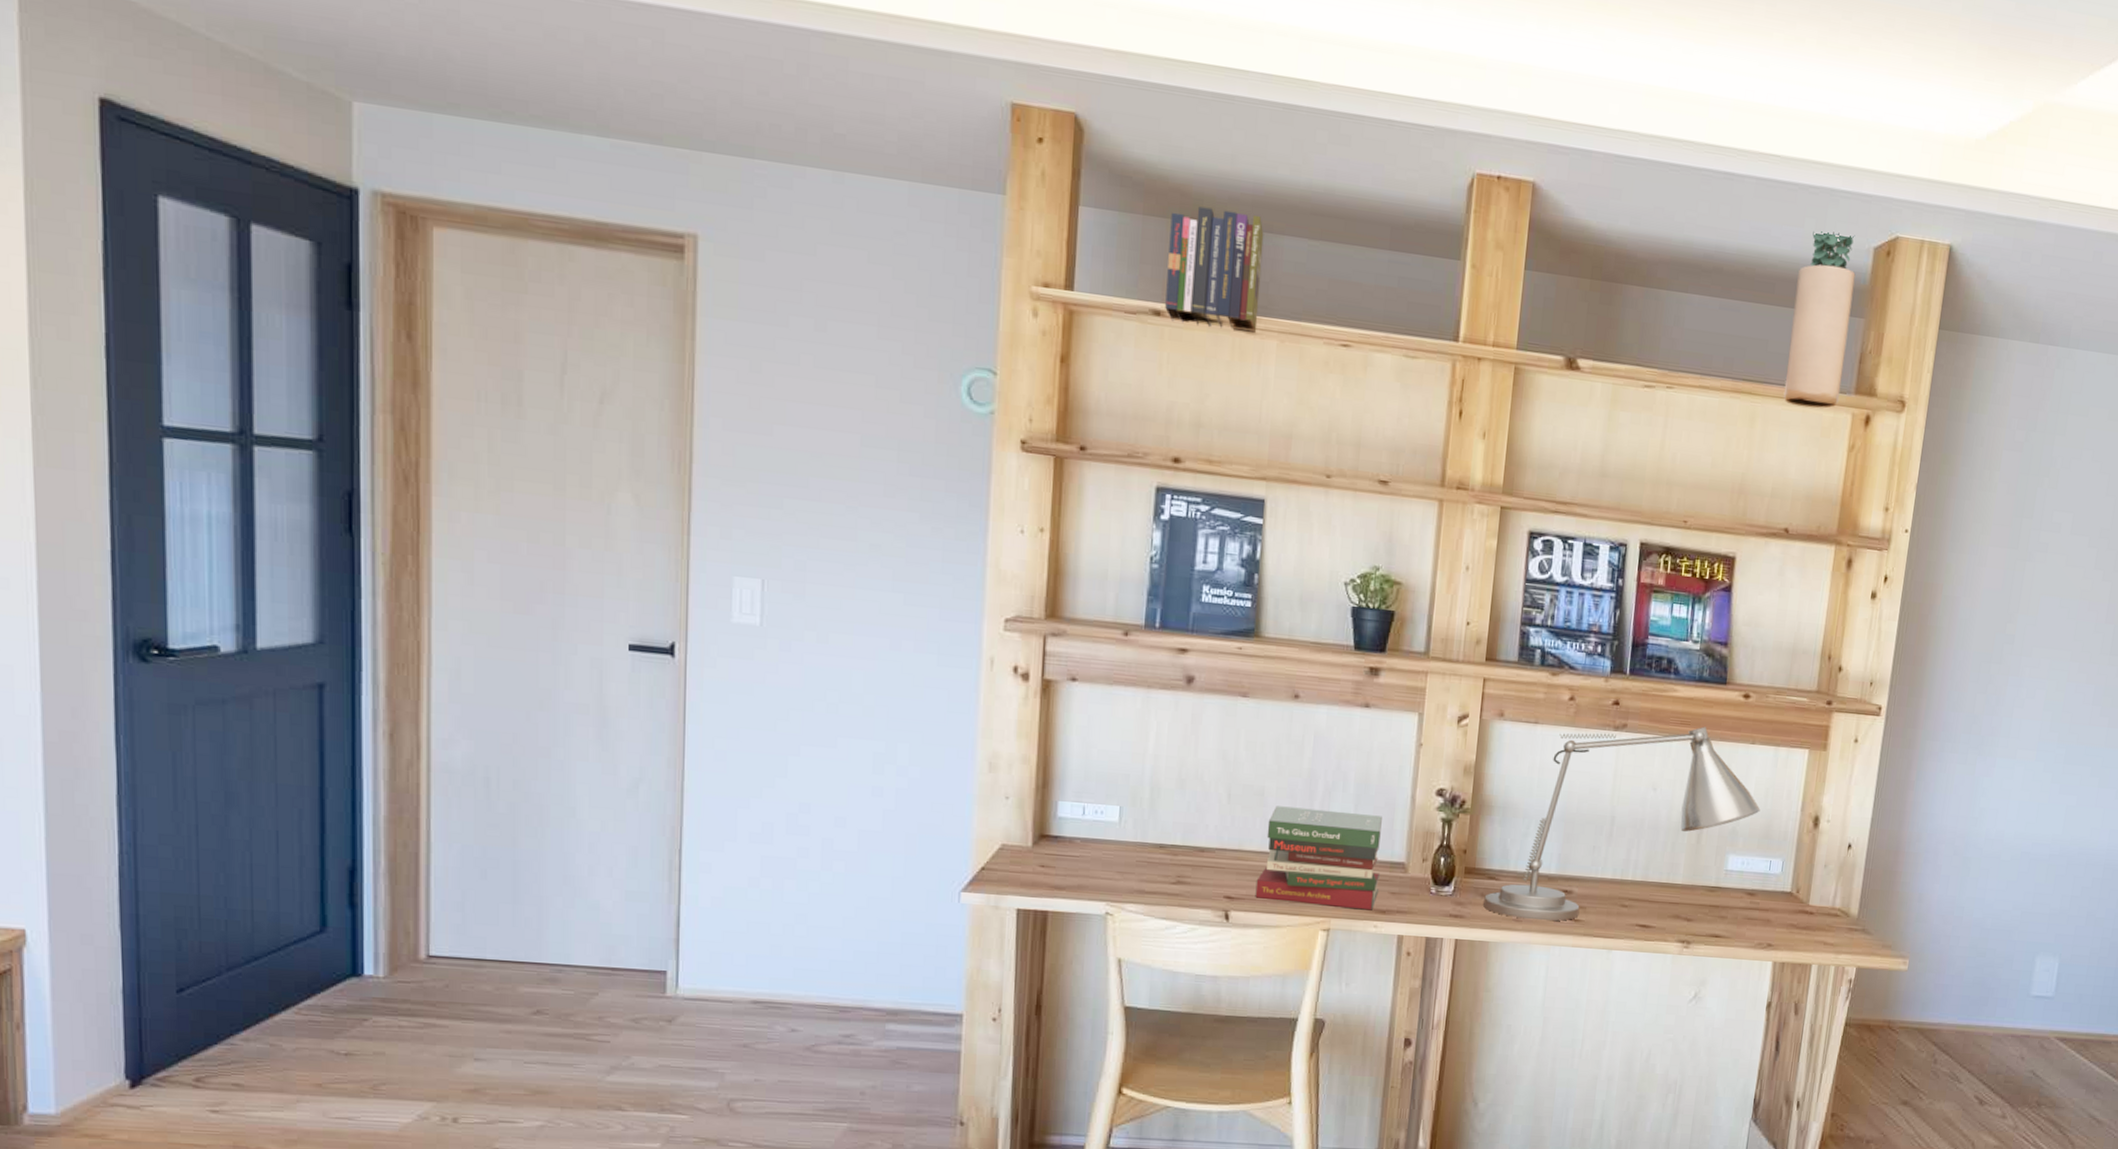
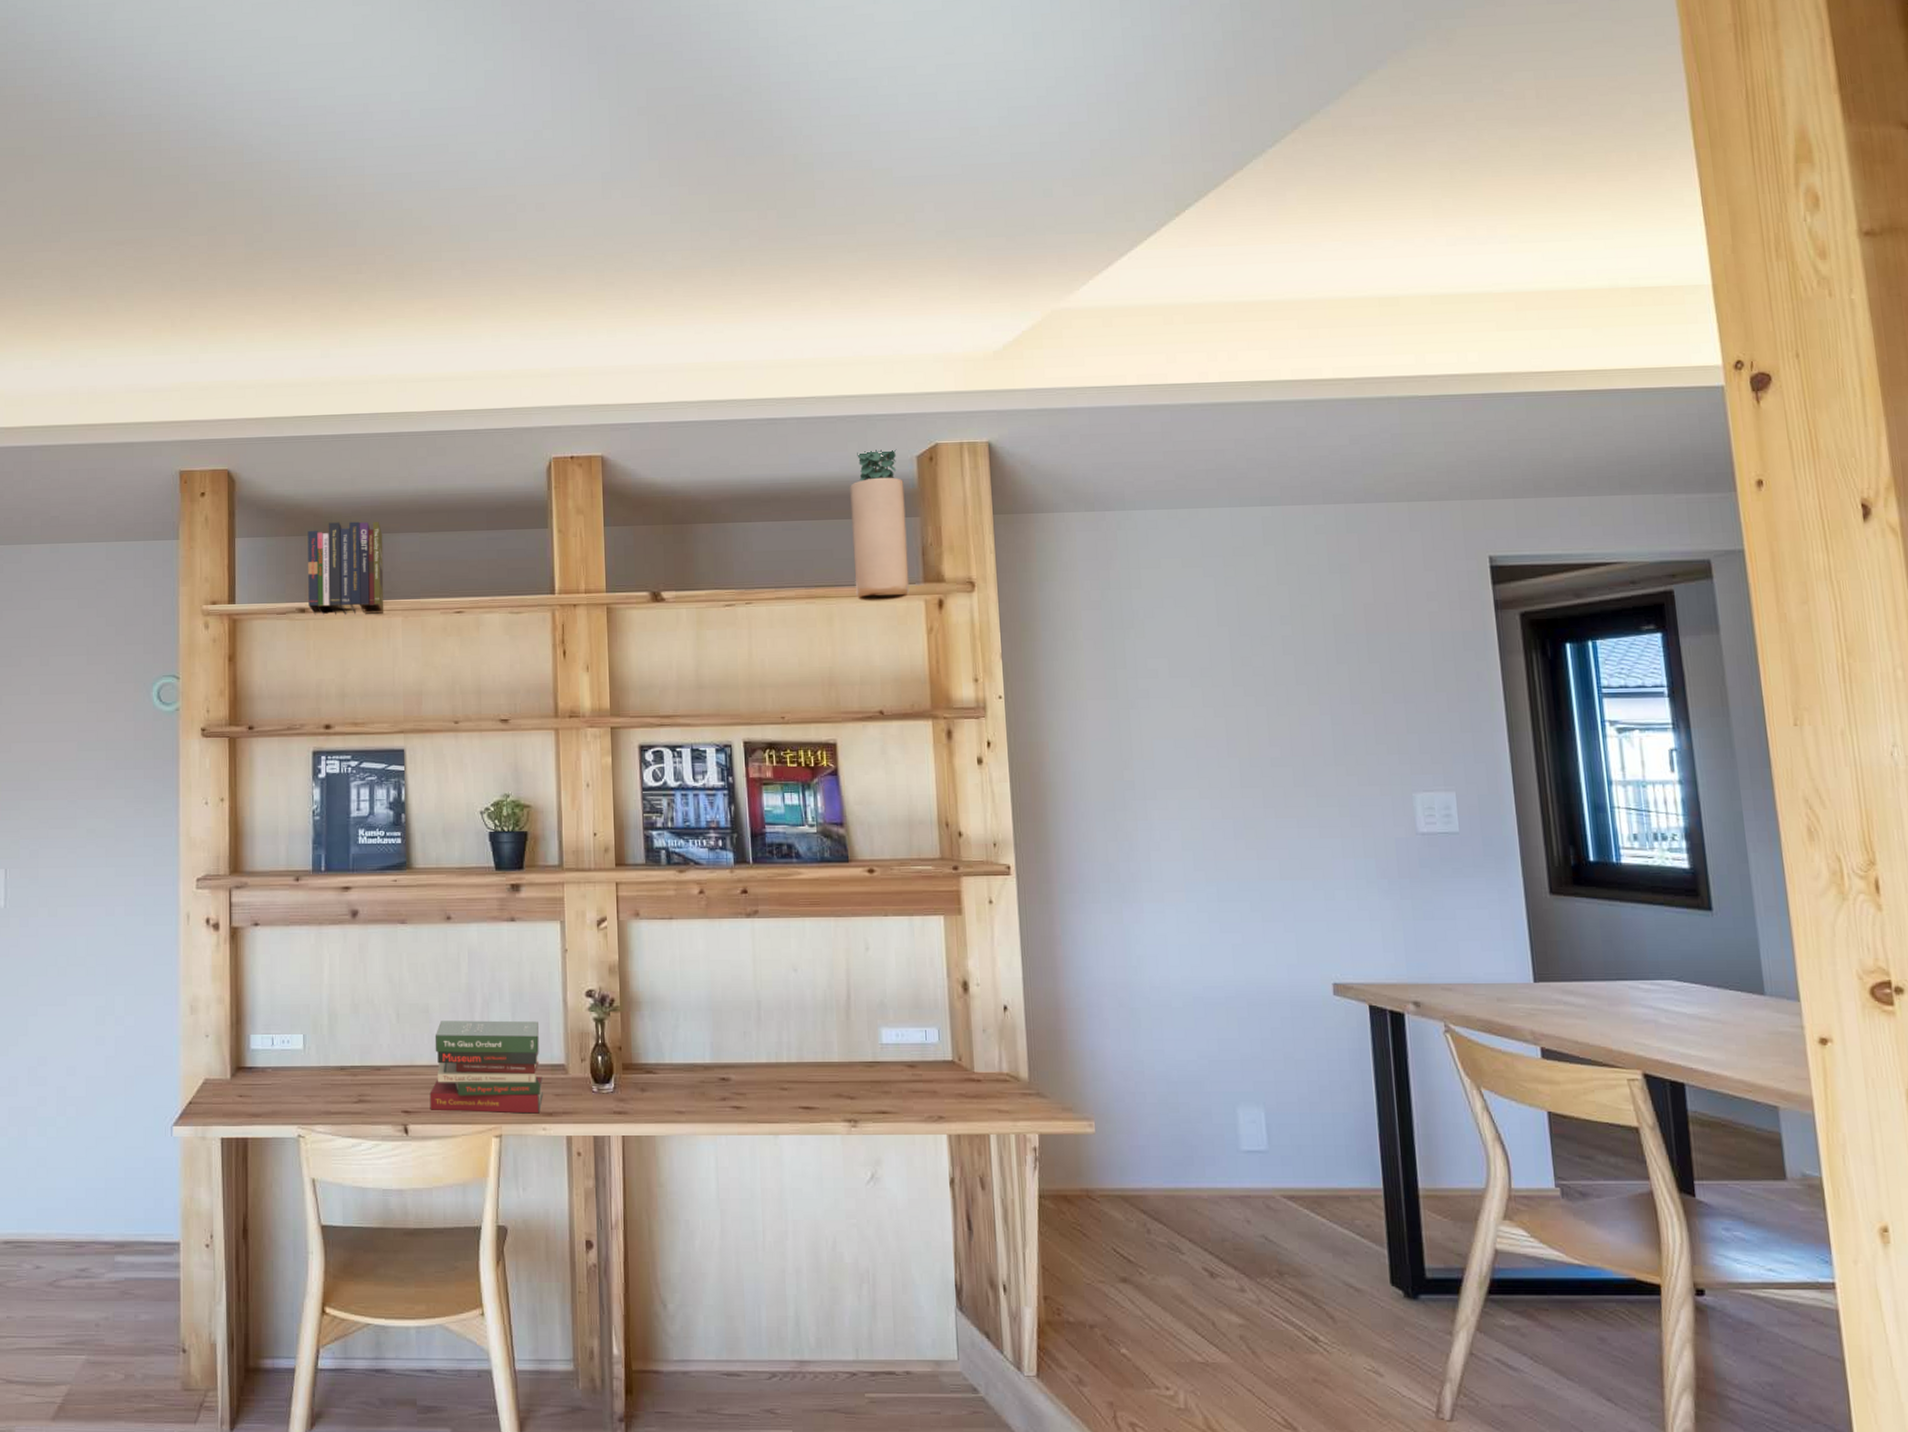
desk lamp: present [1483,726,1761,921] -> none [645,905,905,1111]

